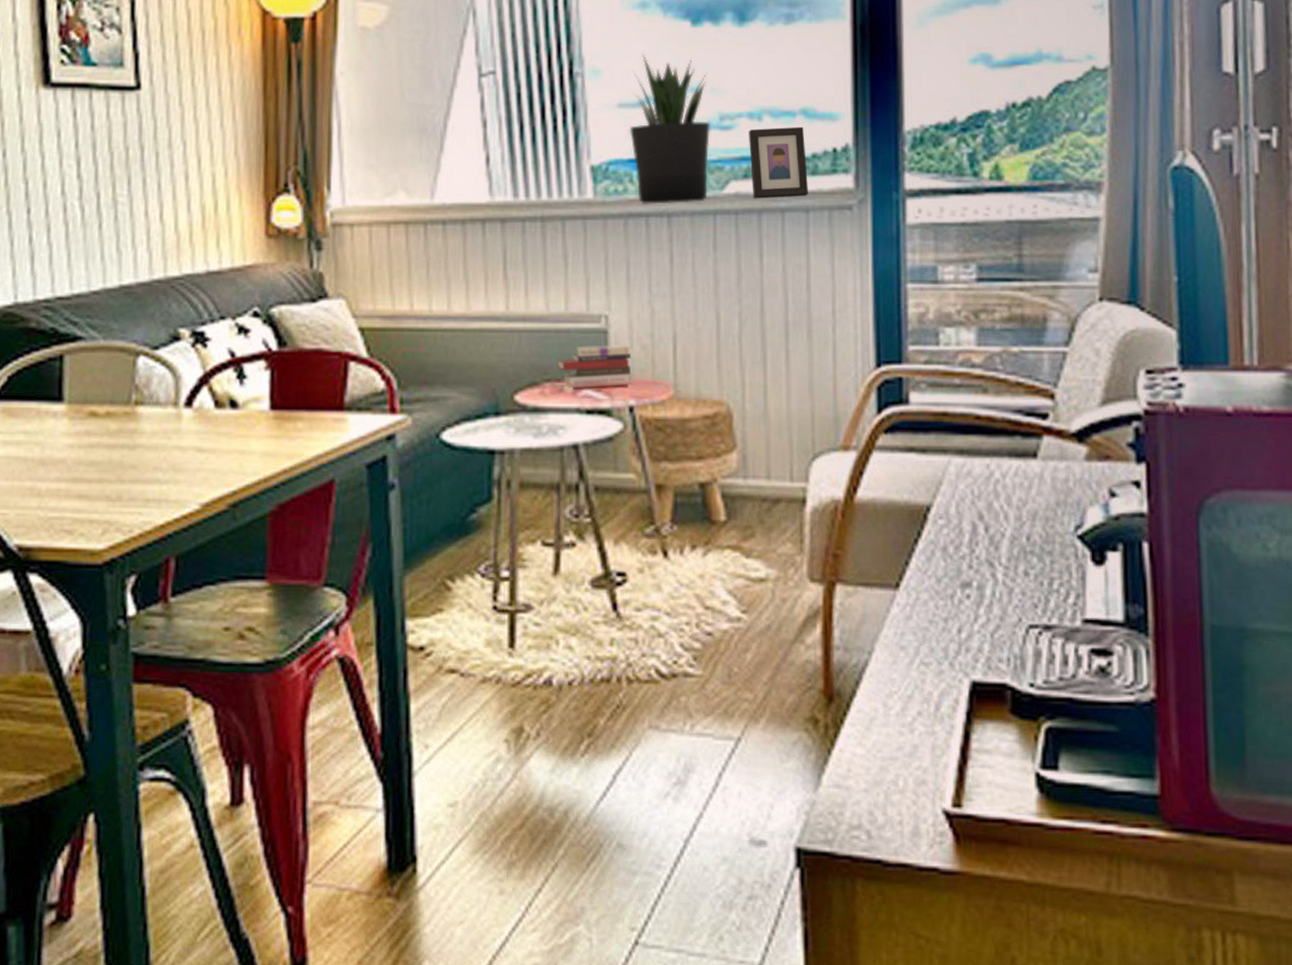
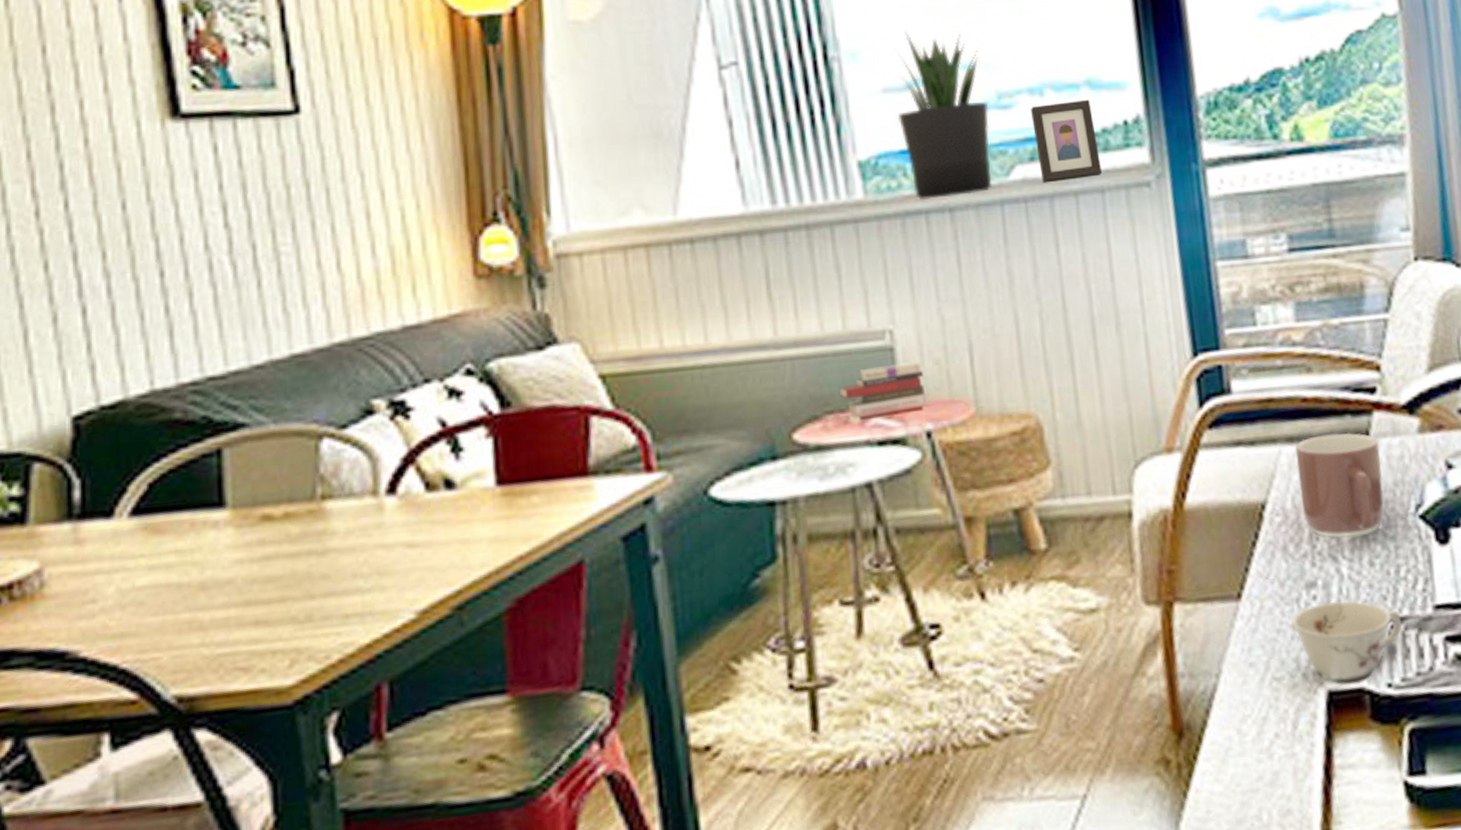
teacup: none [944,602,1050,679] -> present [1291,601,1403,685]
mug: none [964,451,1047,548] -> present [1295,432,1385,539]

